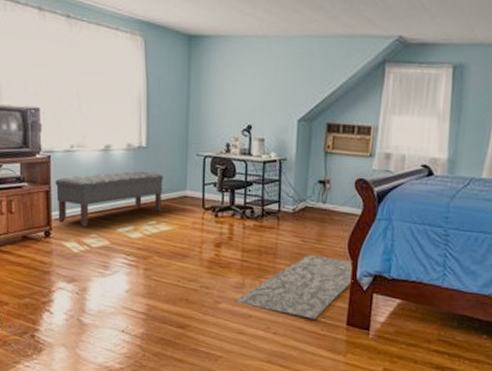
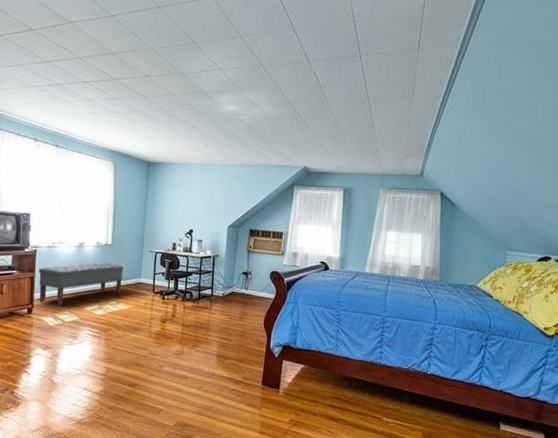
rug: present [234,254,353,320] -> none [174,328,268,380]

